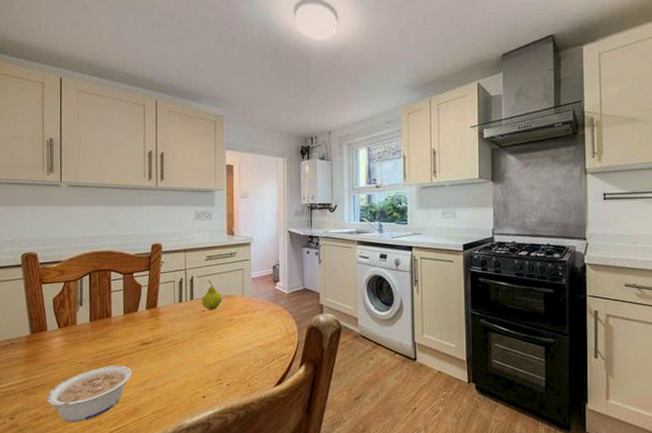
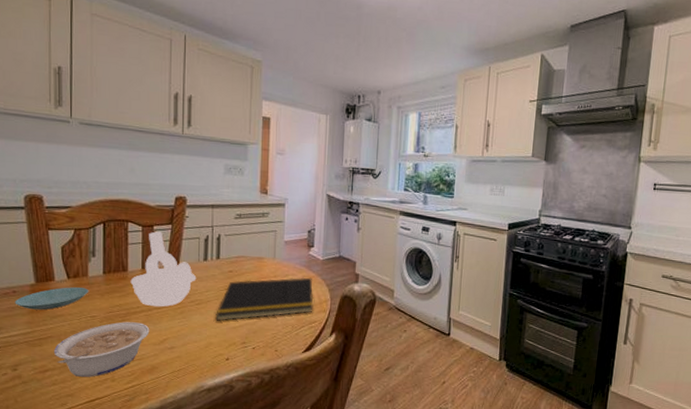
saucer: none [13,336,78,360] -> present [14,287,89,310]
teapot: none [114,278,173,350] -> present [130,231,197,307]
notepad: none [192,311,282,360] -> present [216,277,314,321]
fruit: present [202,280,223,310] -> none [229,240,252,271]

